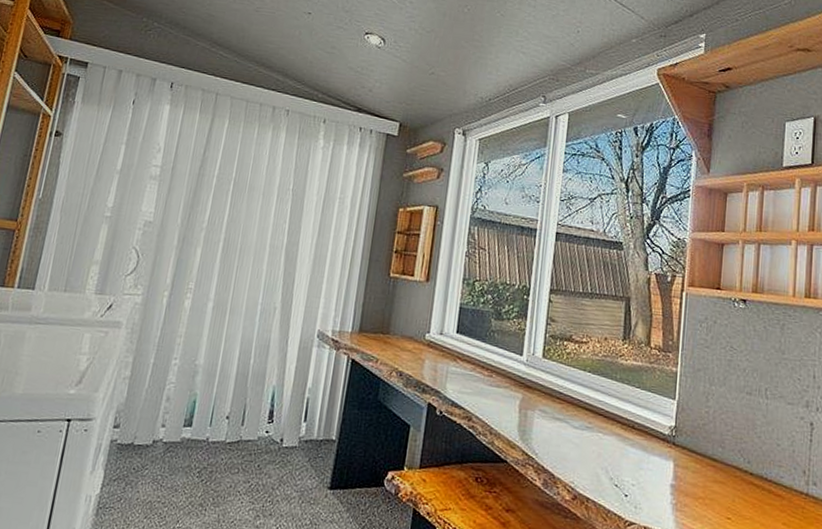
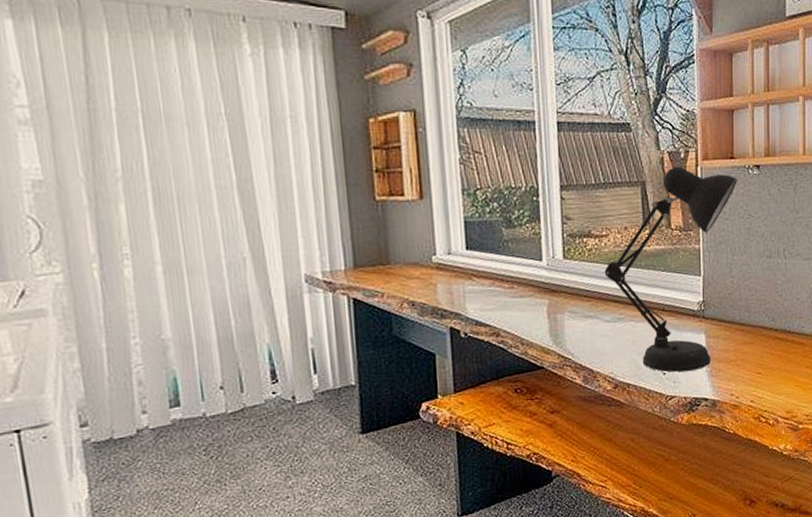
desk lamp: none [579,288,723,499] -> present [604,166,738,372]

